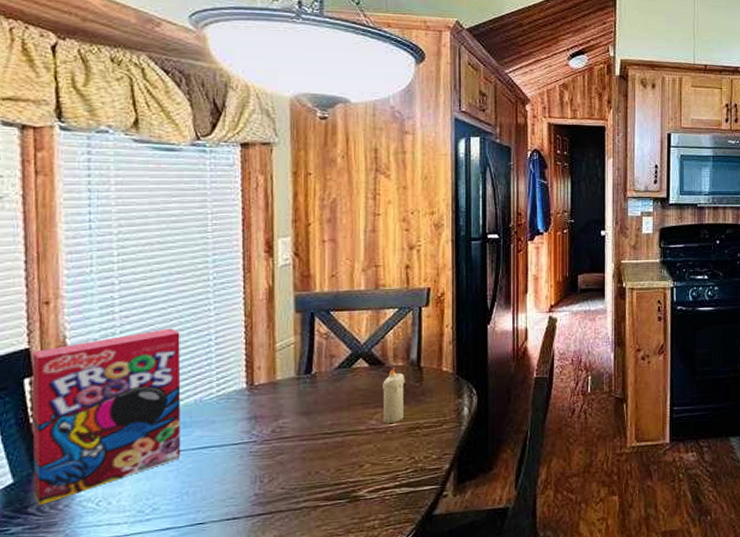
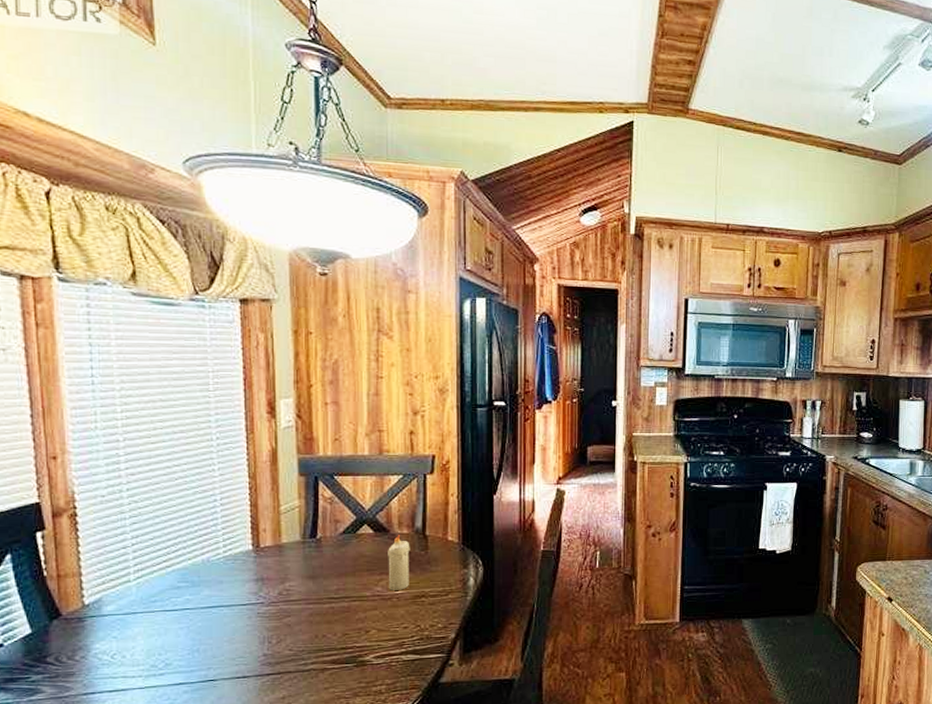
cereal box: present [32,328,181,506] -> none [43,487,191,656]

